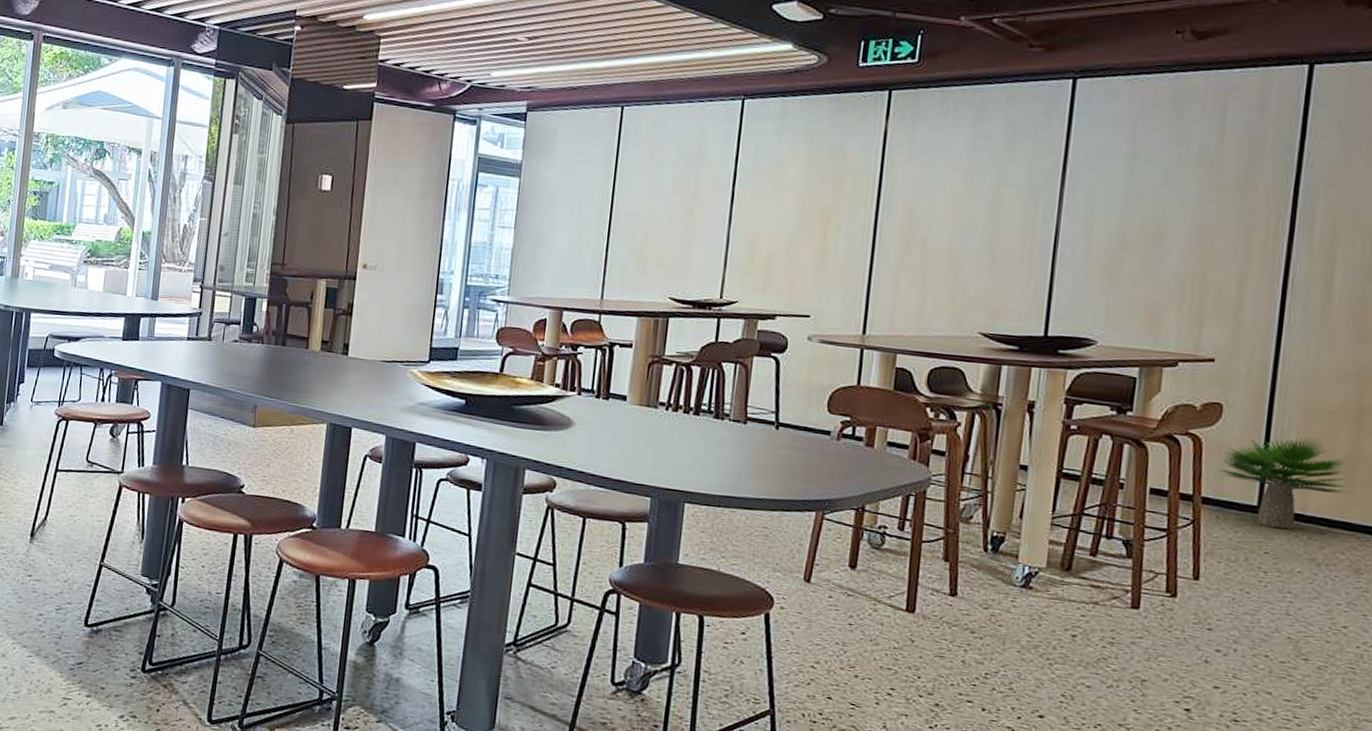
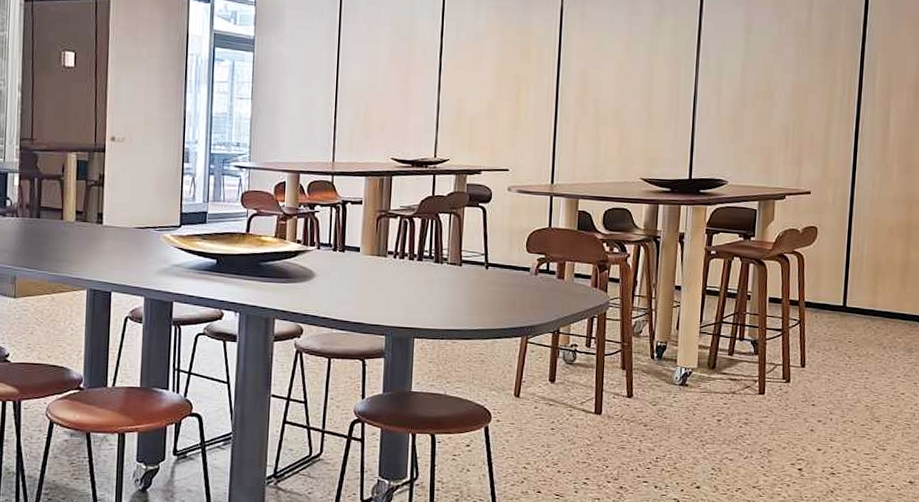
potted plant: present [1218,437,1347,529] -> none [815,249,902,322]

